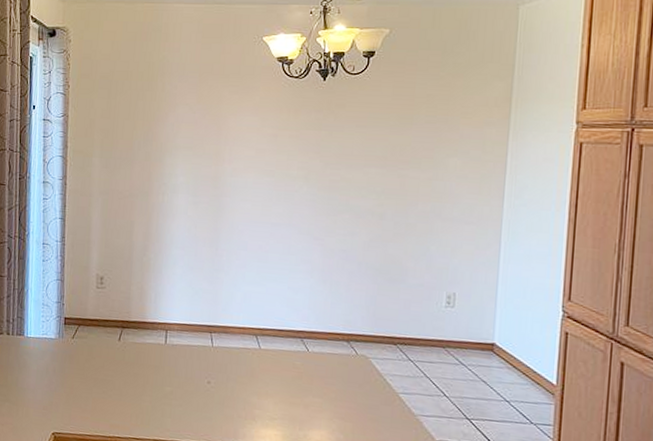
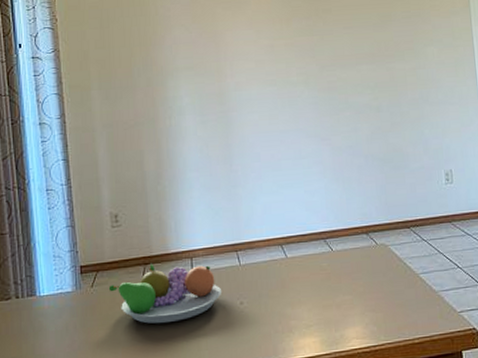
fruit bowl: none [87,329,192,386] -> present [108,264,222,324]

